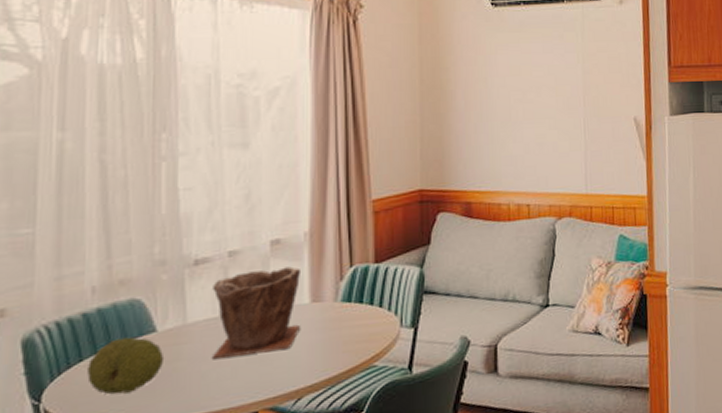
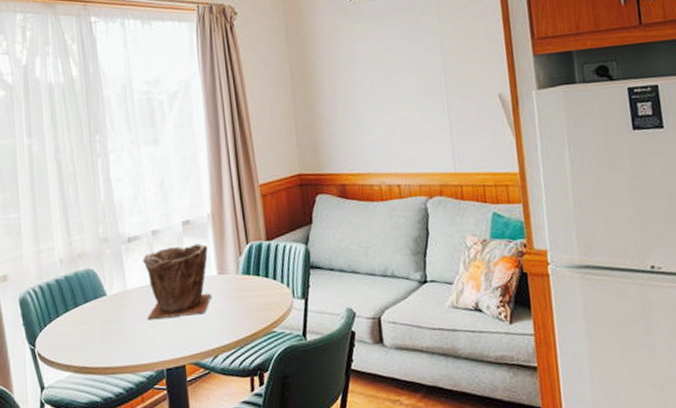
fruit: present [87,337,165,395] -> none [63,299,114,345]

